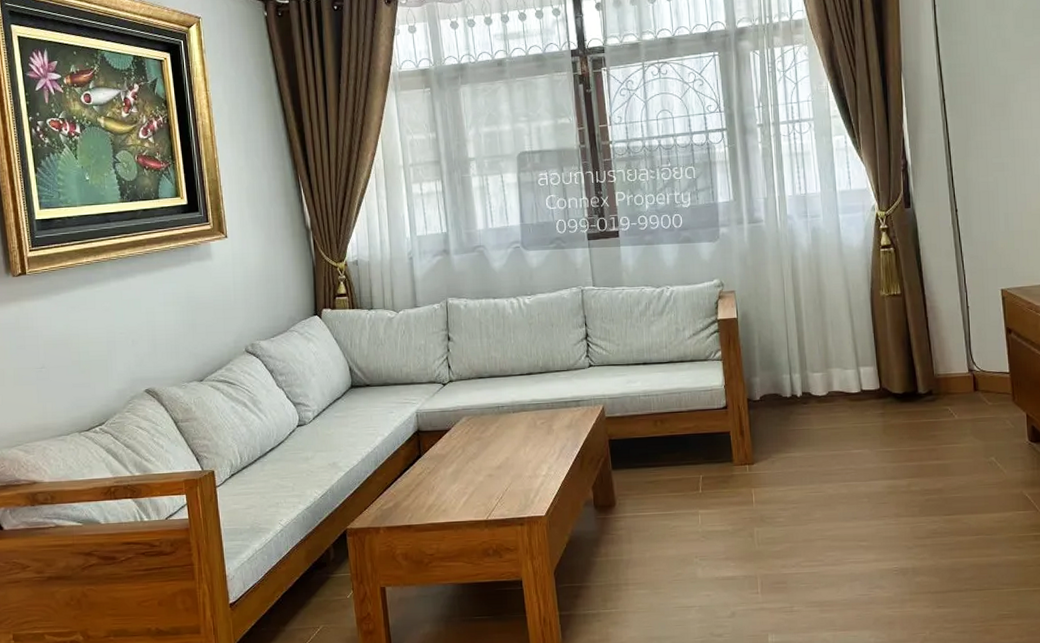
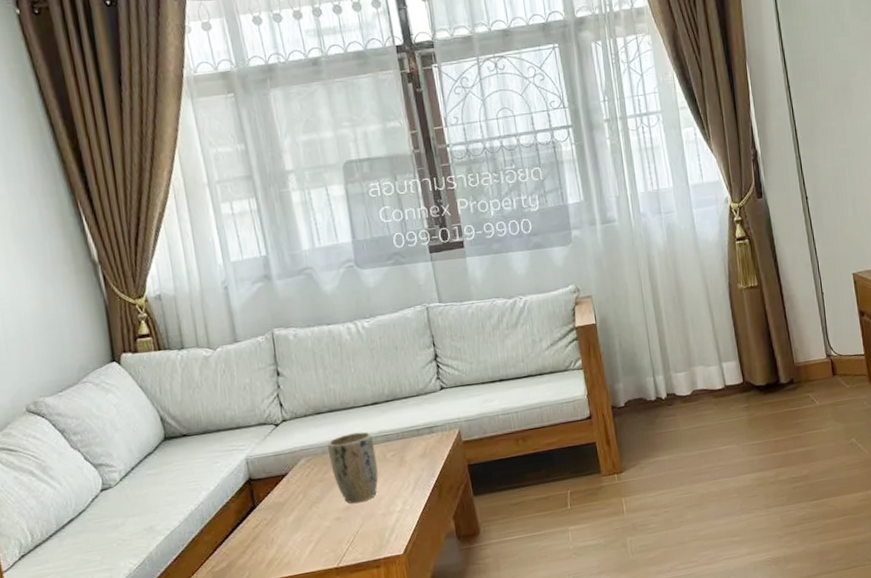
plant pot: none [486,398,528,464] -> present [327,431,379,504]

